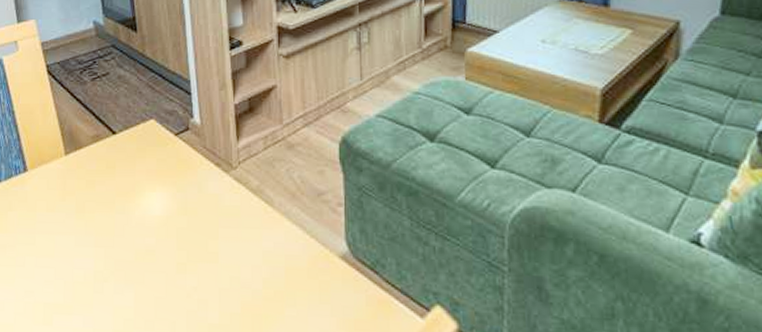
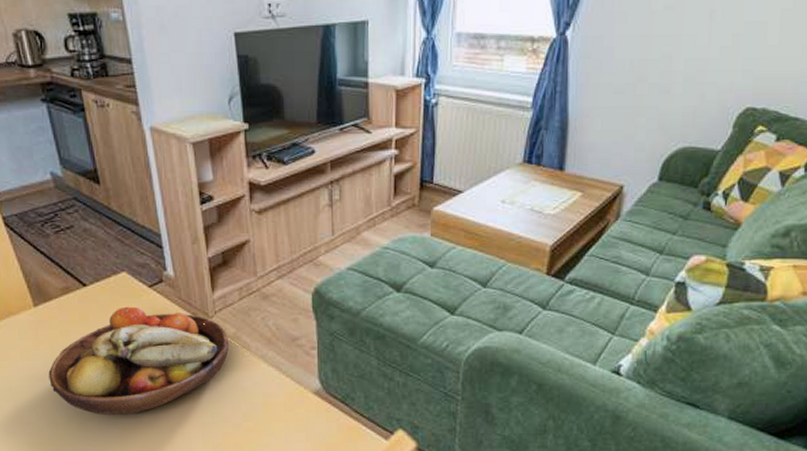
fruit bowl: none [71,155,251,276] -> present [48,306,229,414]

